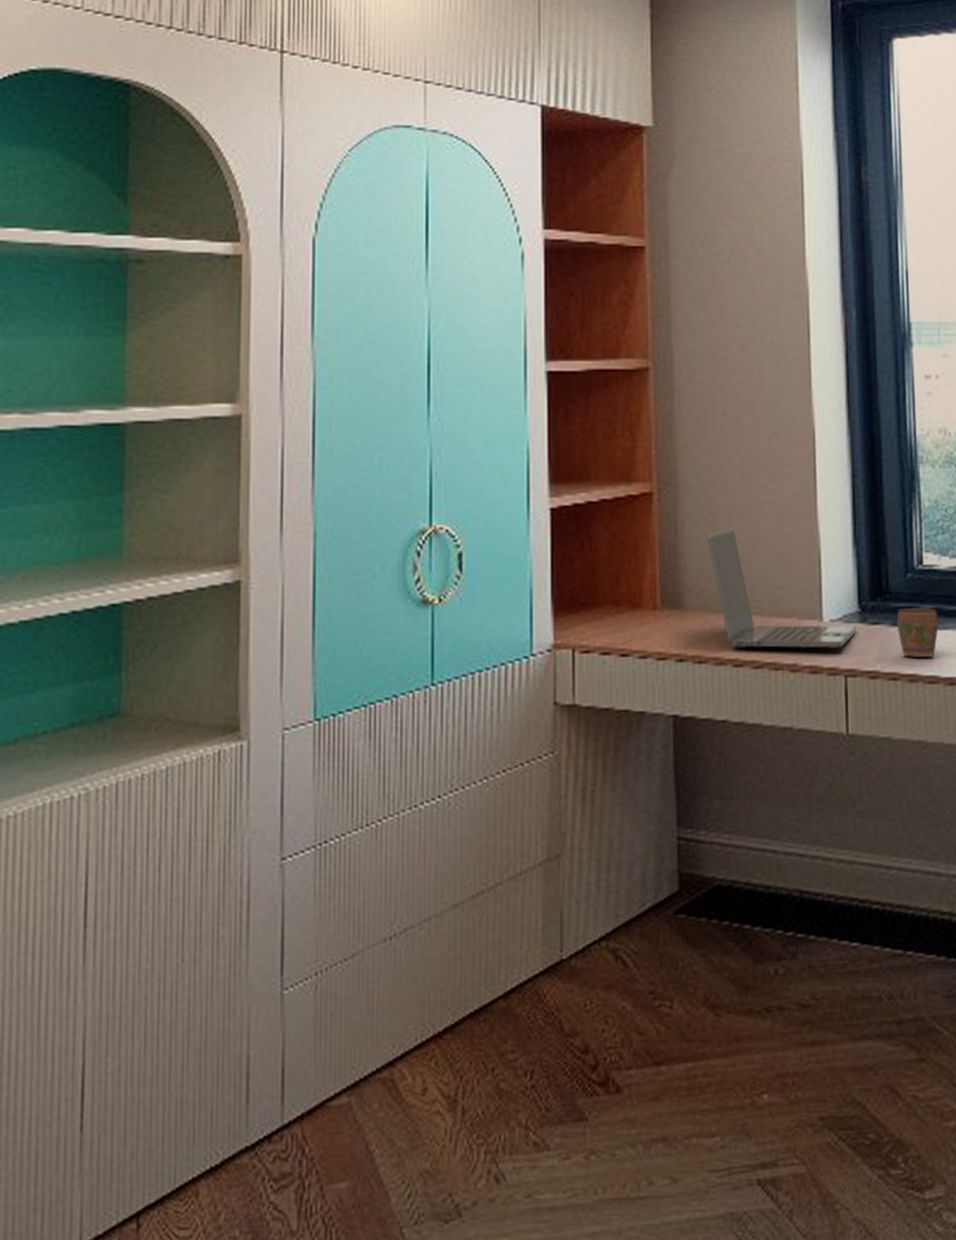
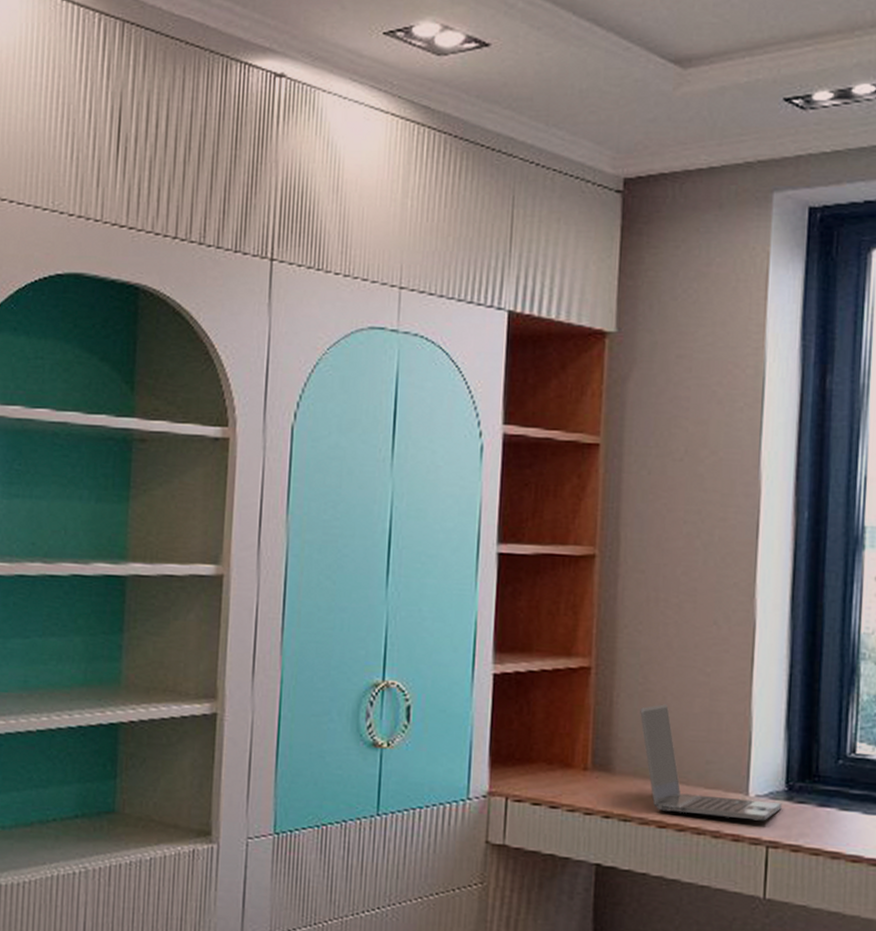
mug: present [896,608,939,657] -> none [823,791,867,838]

